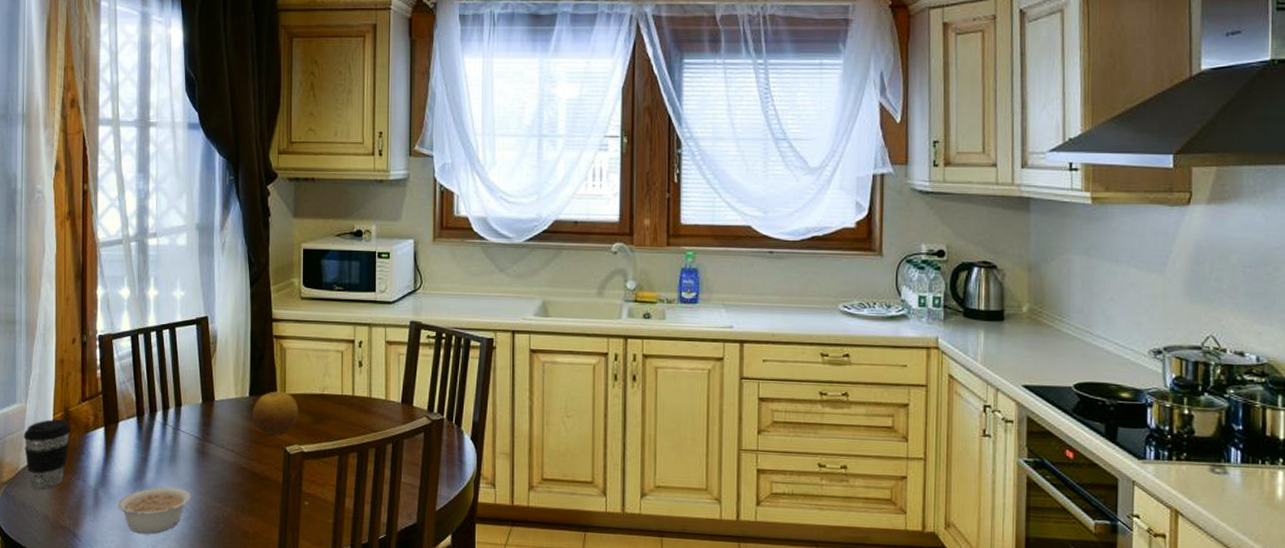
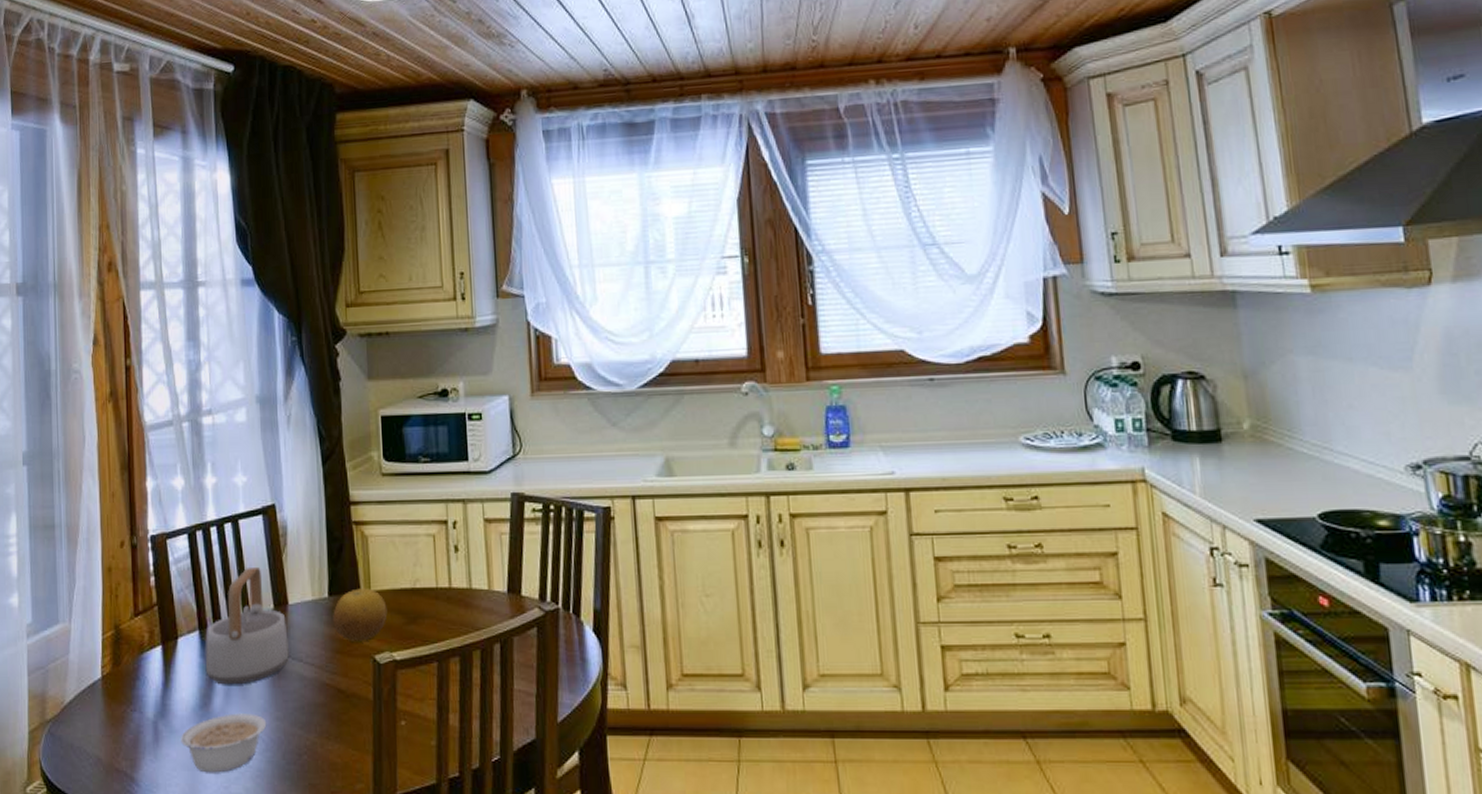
coffee cup: present [23,419,72,489] -> none [68,640,124,726]
teapot: none [141,368,213,464] -> present [205,568,289,685]

